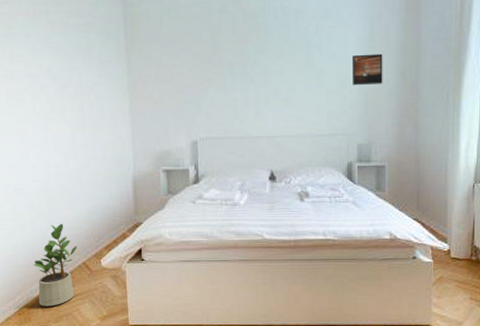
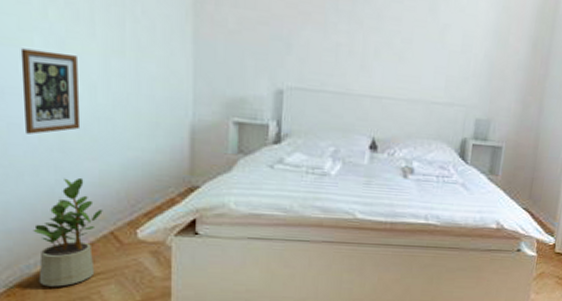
picture frame: none [20,135,60,195] -> present [20,48,81,135]
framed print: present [351,53,383,86] -> none [479,13,517,53]

